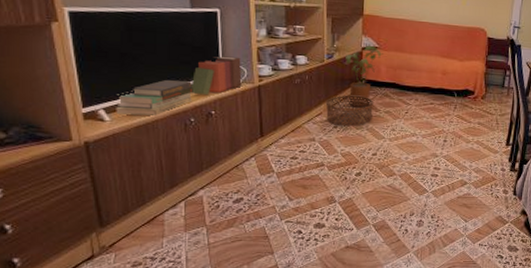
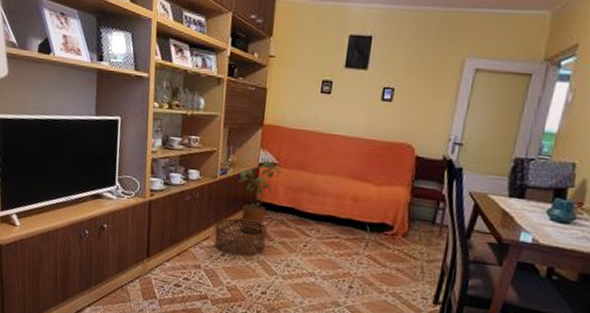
books: present [114,79,193,116] -> none [24,188,91,225]
books: present [190,56,242,96] -> none [87,166,136,208]

